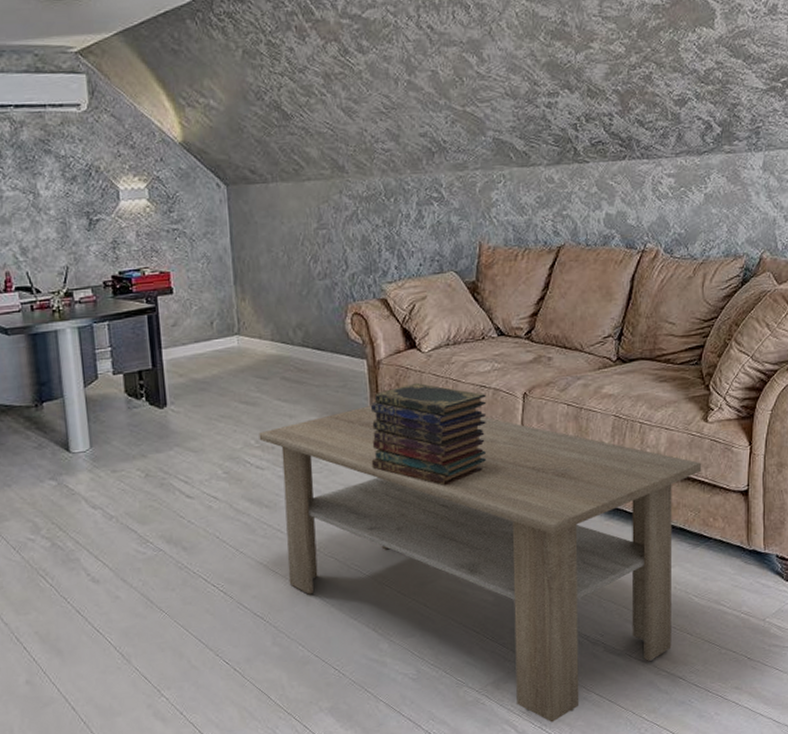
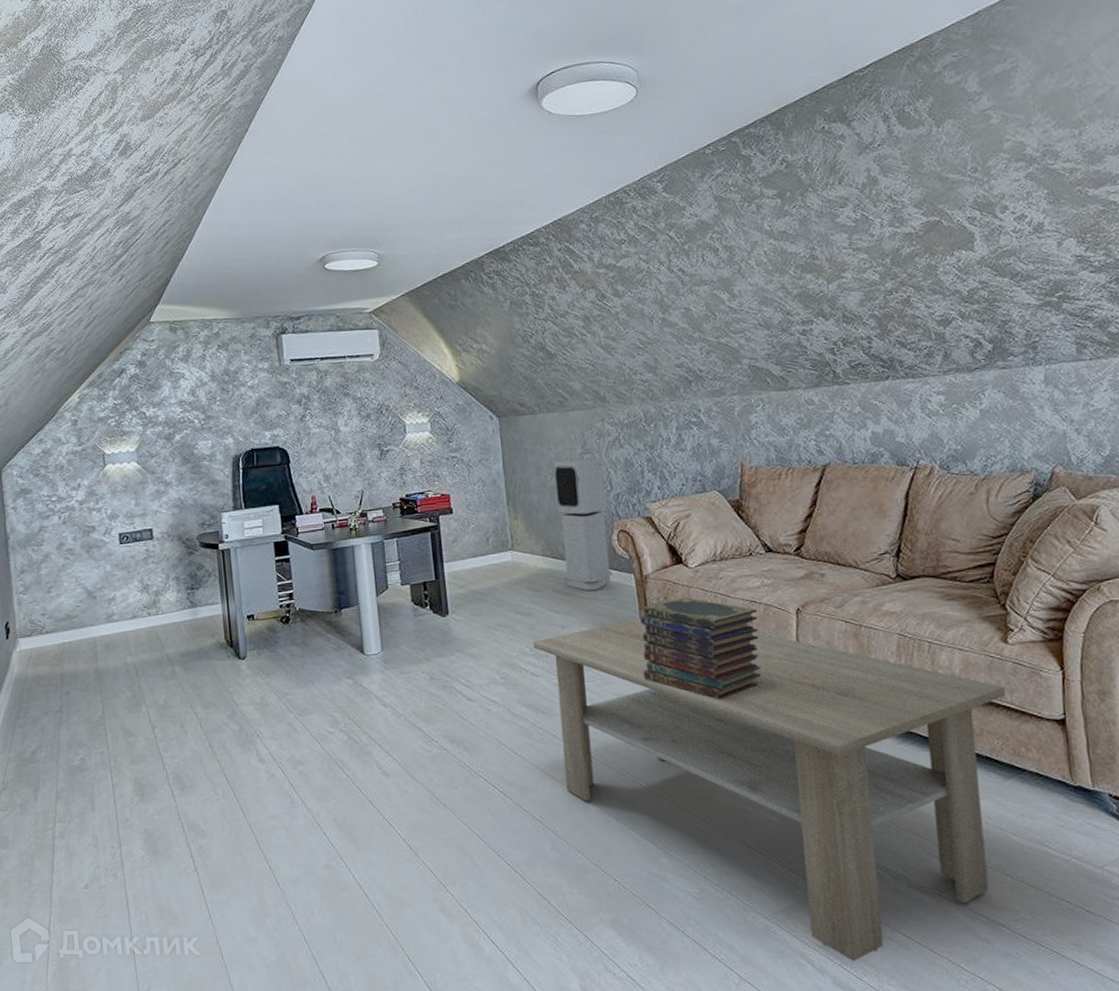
air purifier: none [287,233,344,378] -> present [554,457,612,591]

